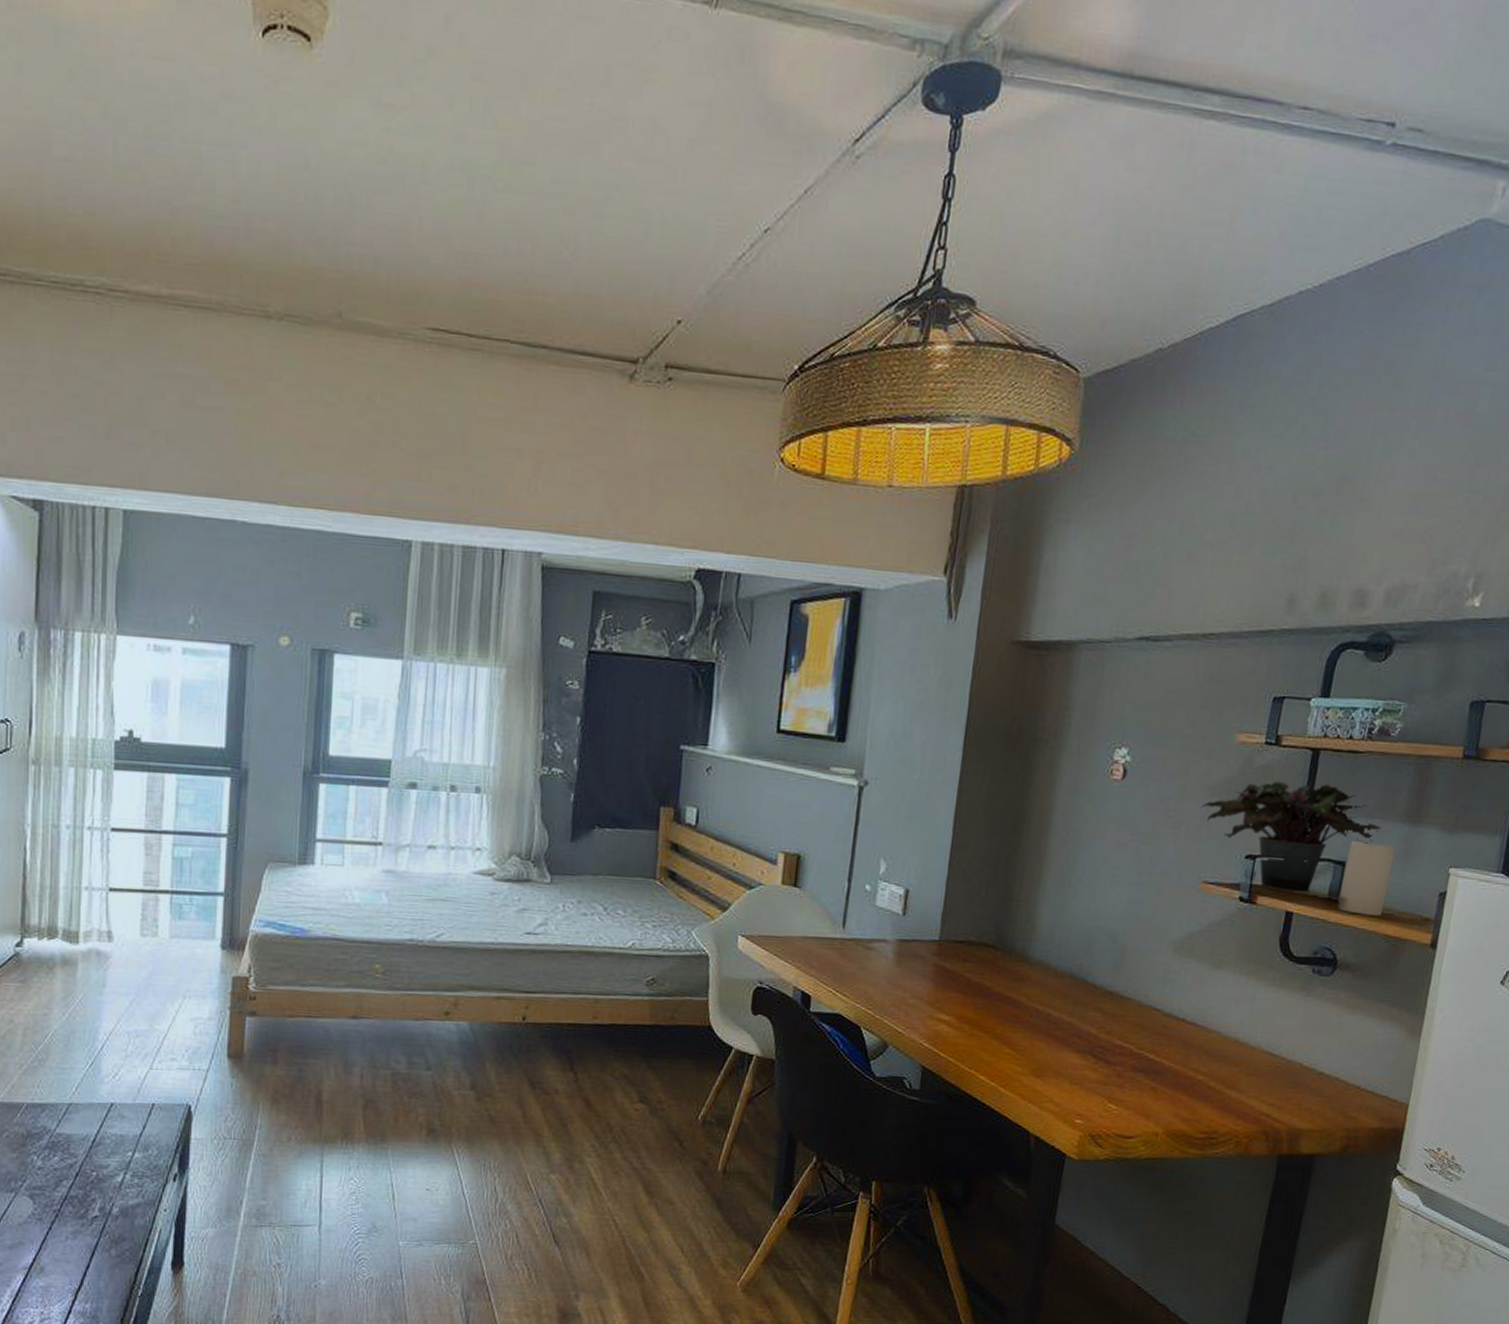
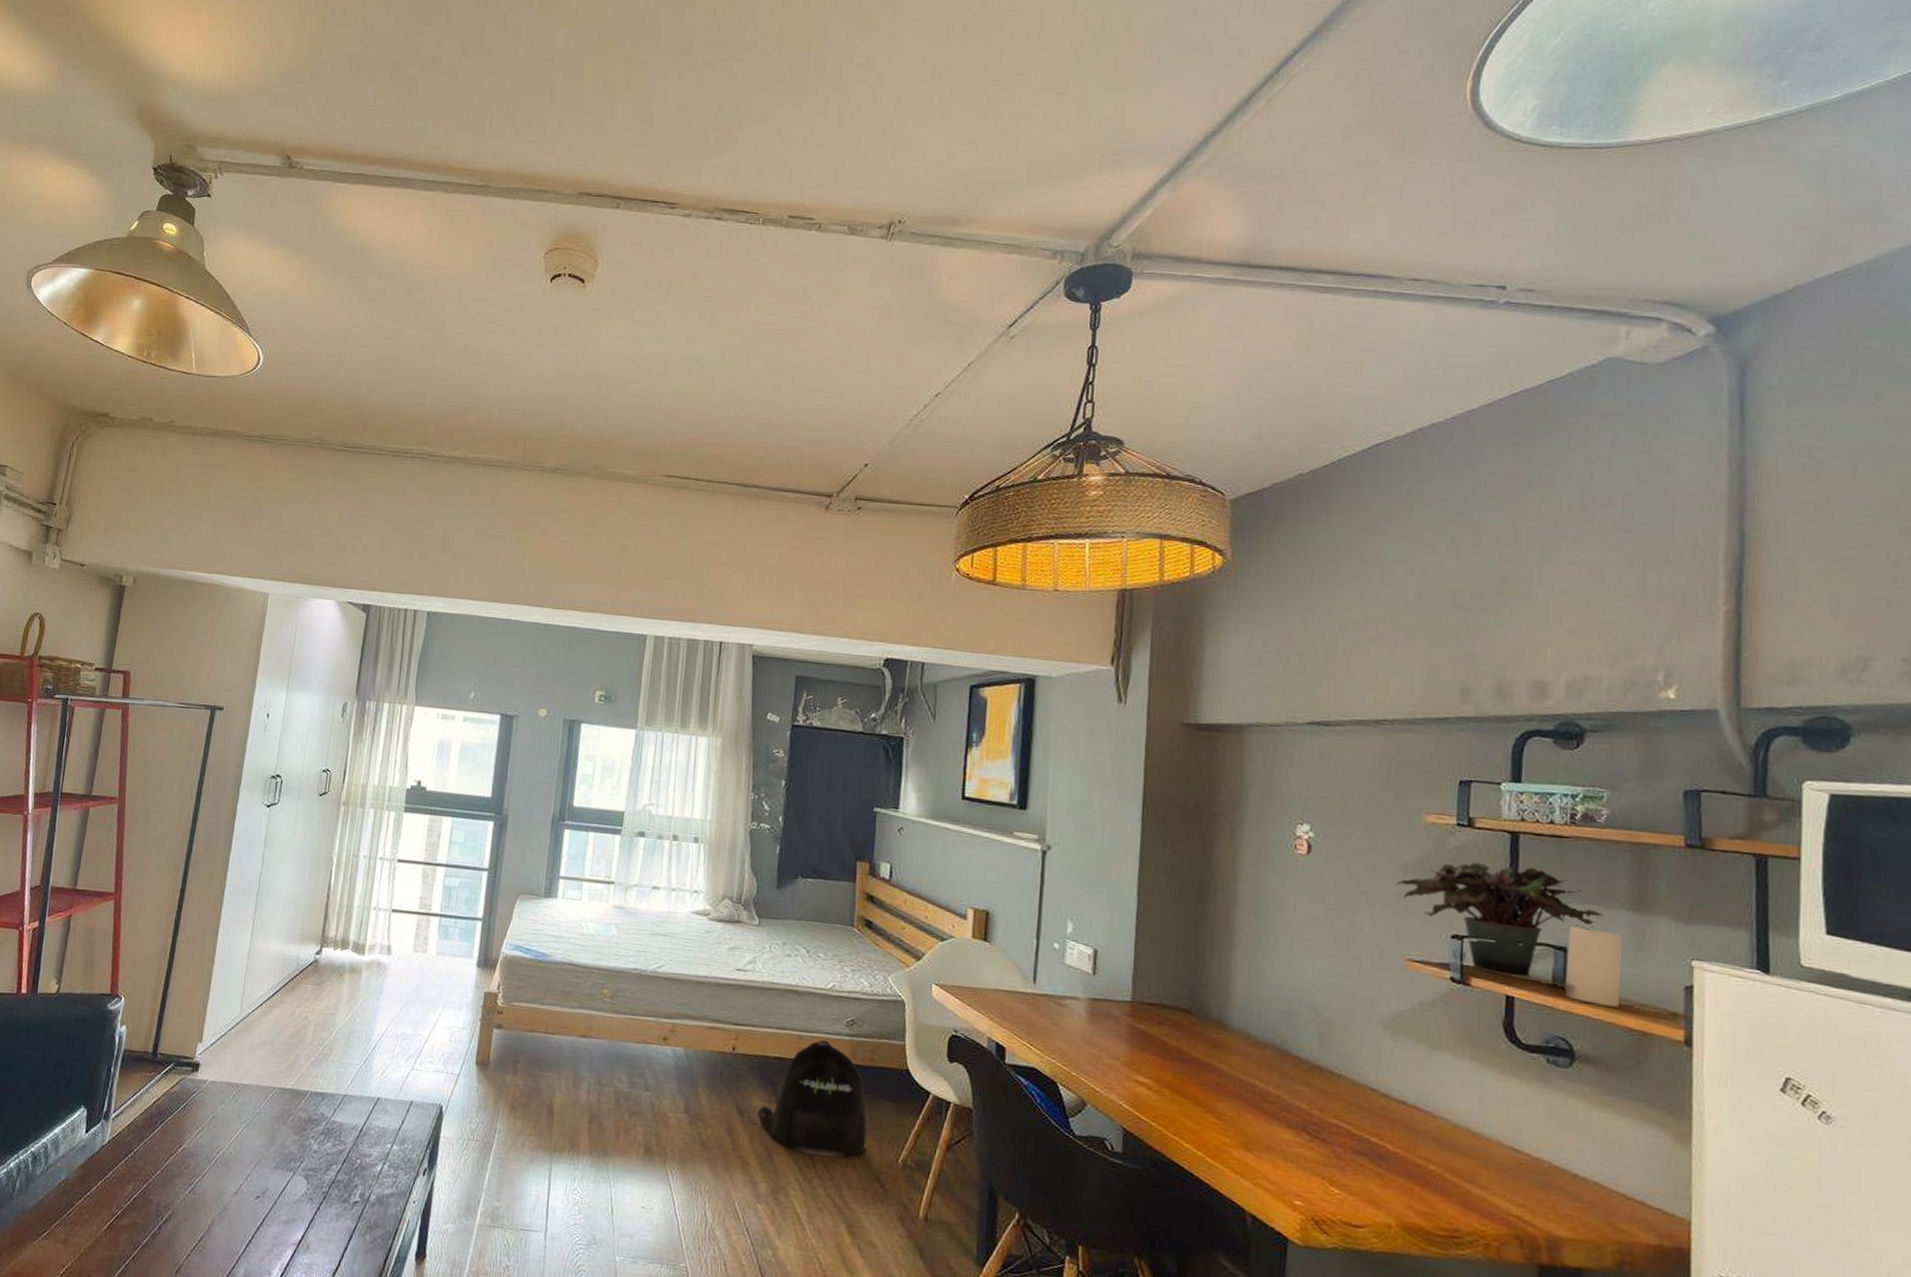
backpack: none [549,1001,667,1121] -> present [757,1039,867,1158]

